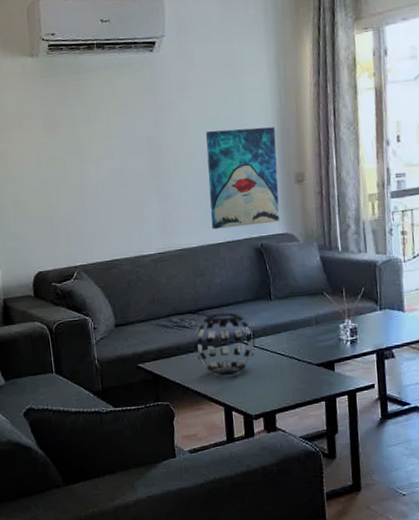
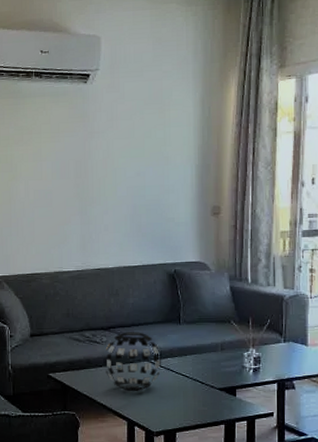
wall art: present [205,127,280,230] -> none [129,160,196,253]

